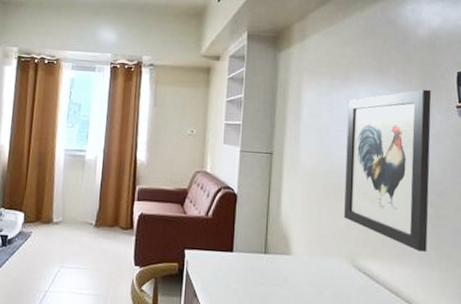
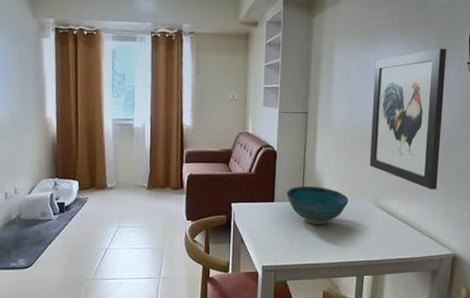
bowl: none [247,235,320,285] -> present [287,186,349,226]

